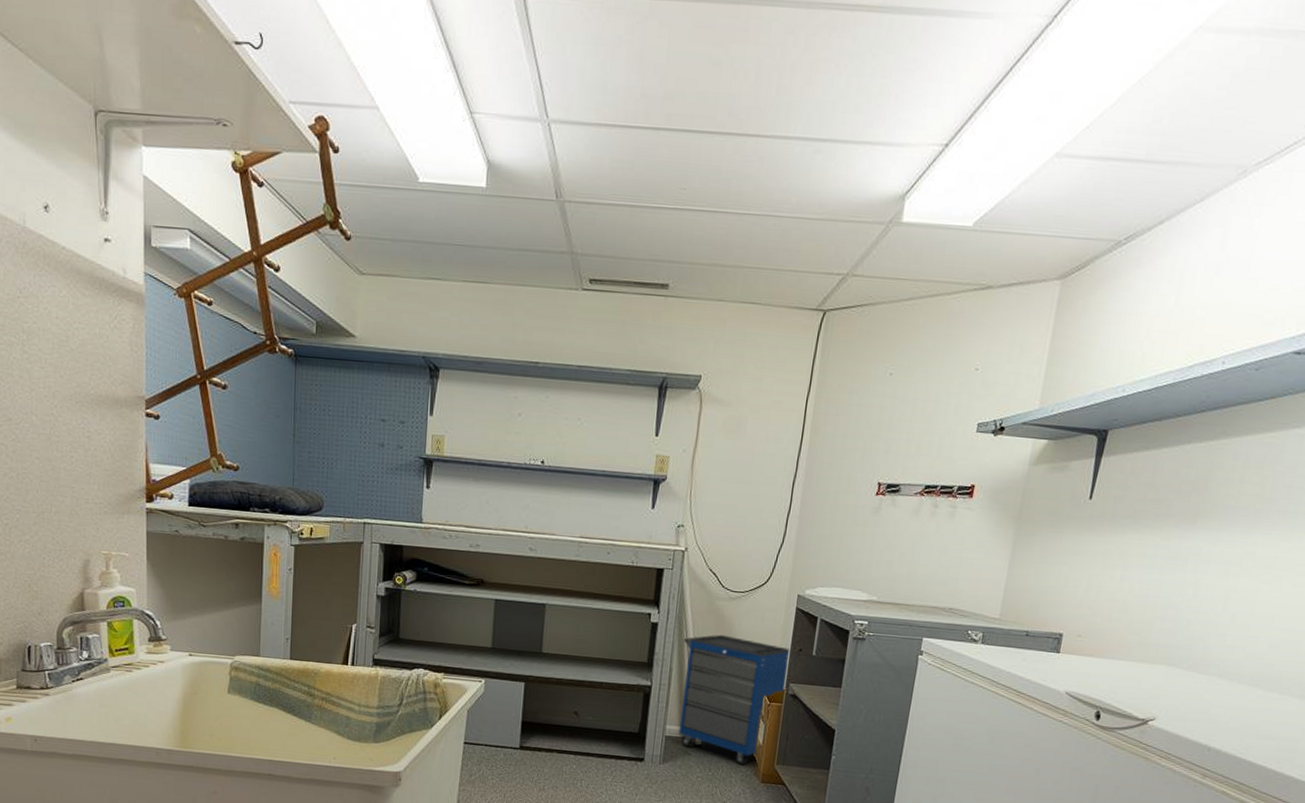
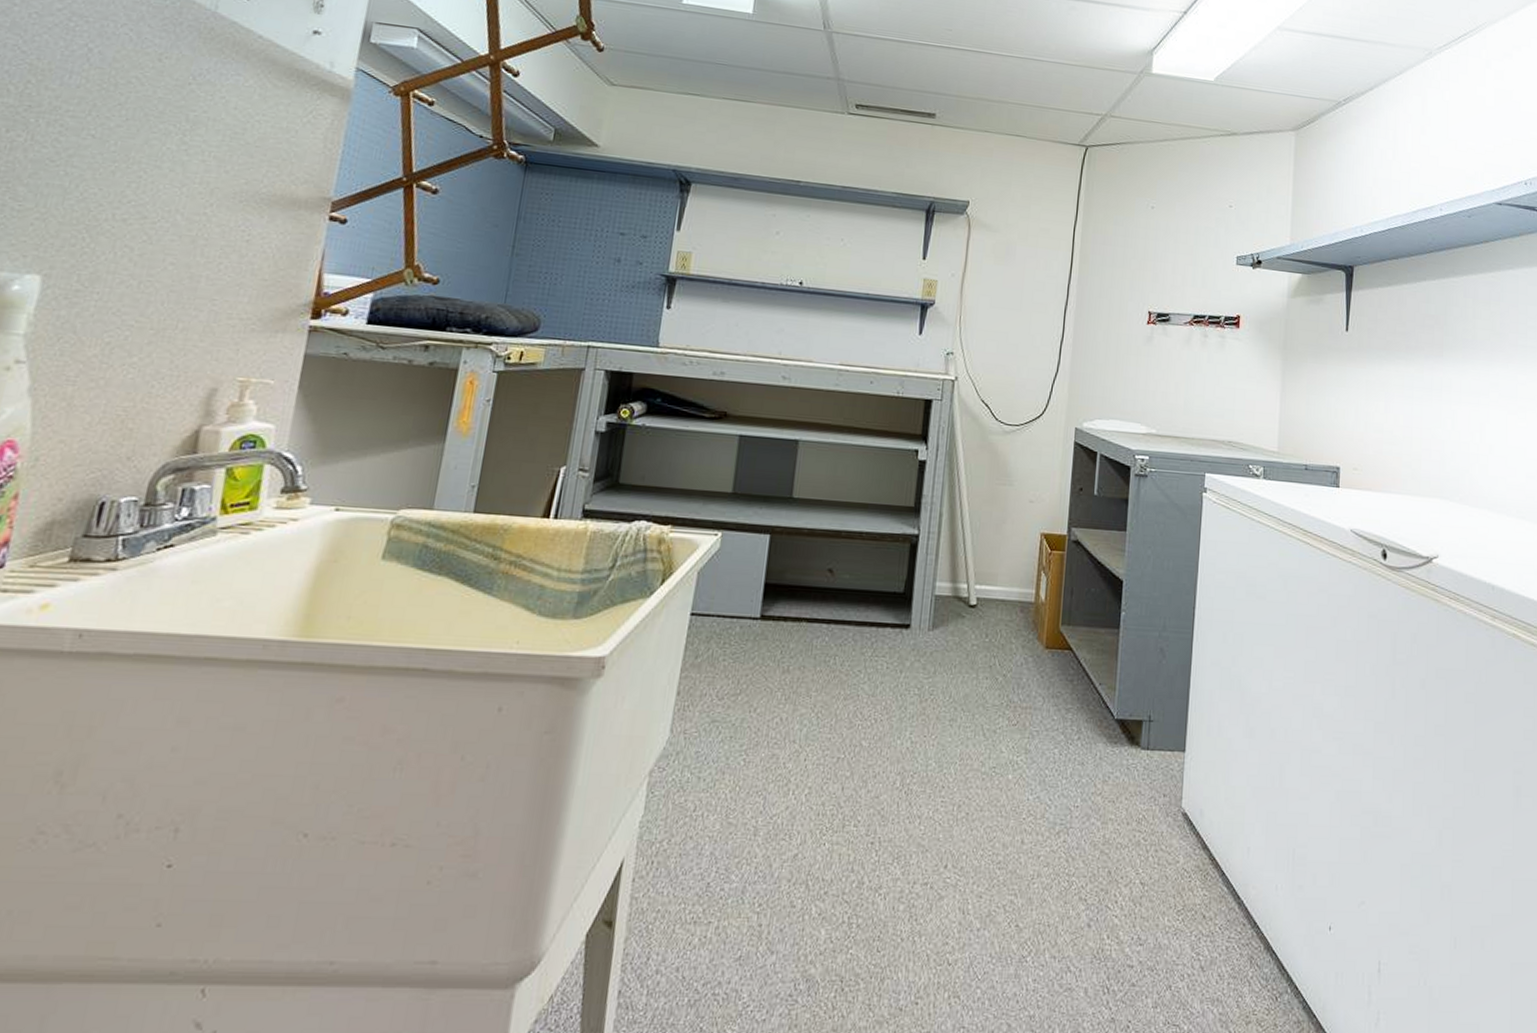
cabinet: present [678,634,792,766] -> none [950,473,1072,628]

